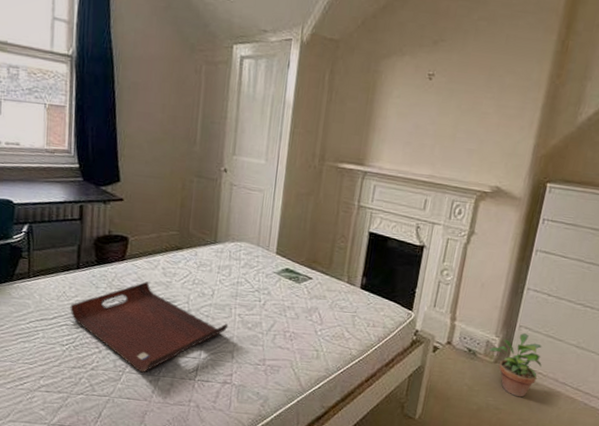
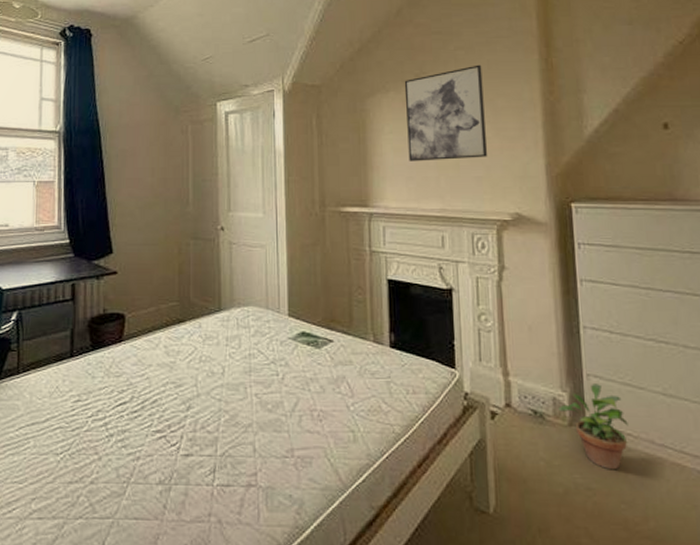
serving tray: present [70,281,229,373] -> none [64,364,245,482]
wall art: none [410,38,500,132] -> present [404,64,488,162]

